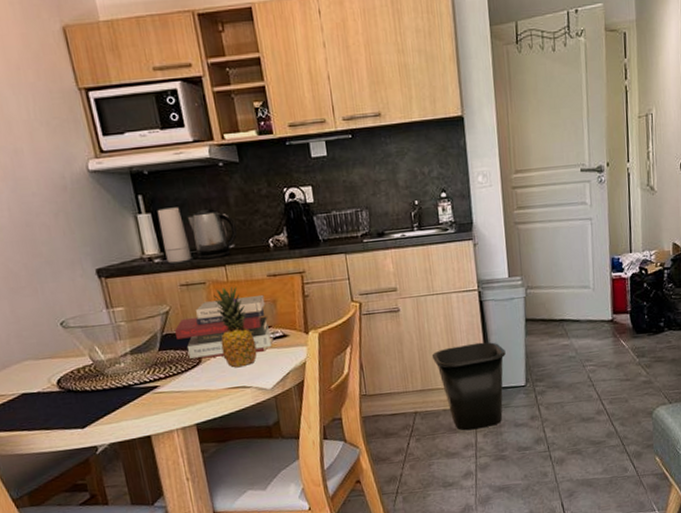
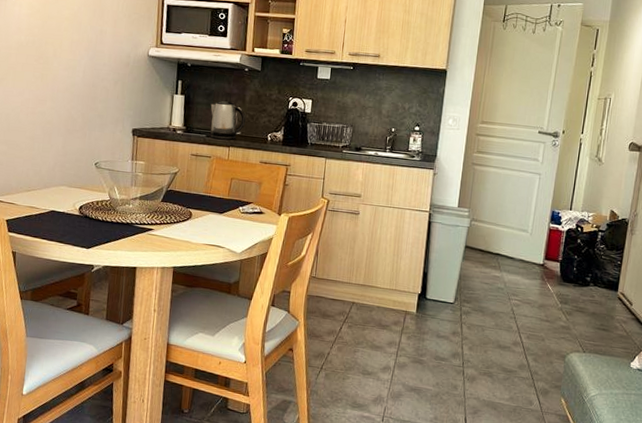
canister: present [157,207,192,264] -> none [186,93,207,138]
books: present [175,295,273,359] -> none [177,171,253,221]
fruit: present [213,286,257,368] -> none [209,163,237,230]
waste bin: present [433,341,506,431] -> none [378,254,442,332]

